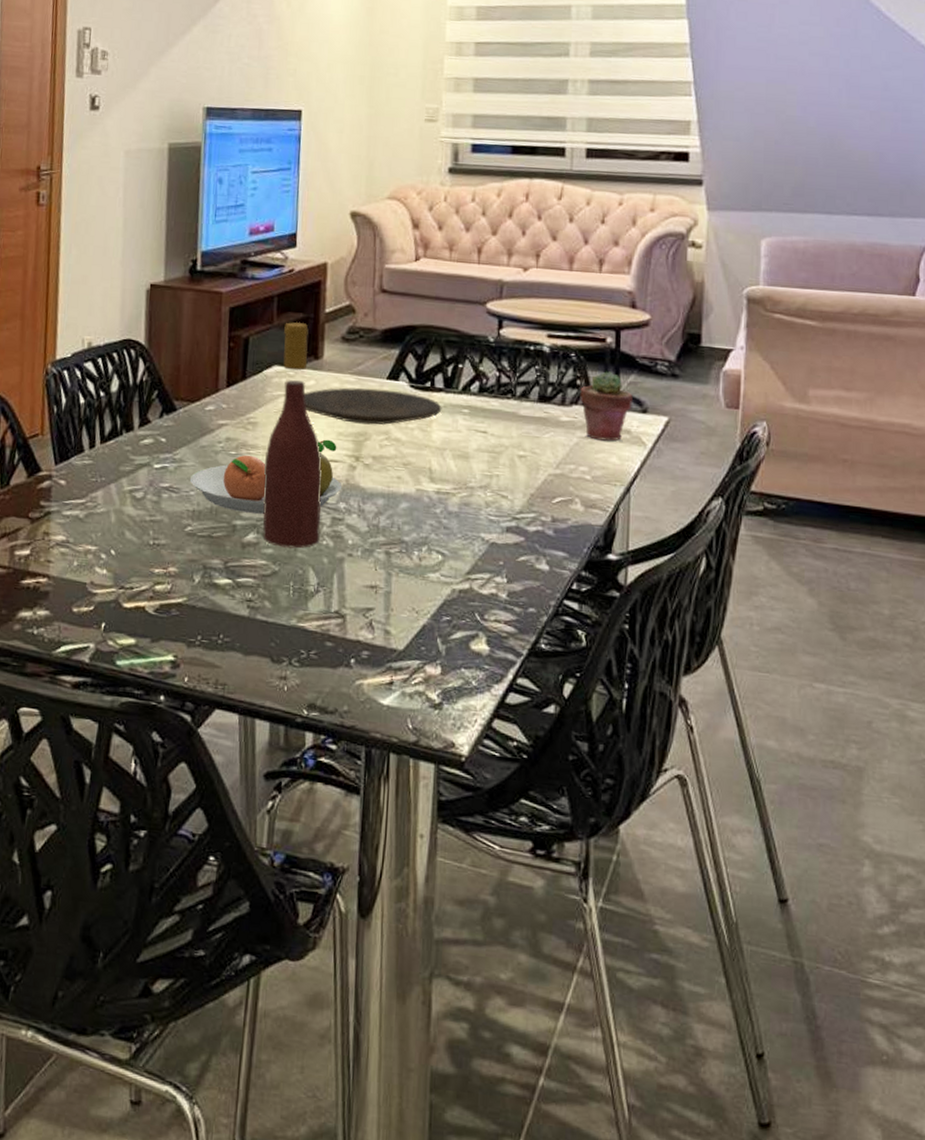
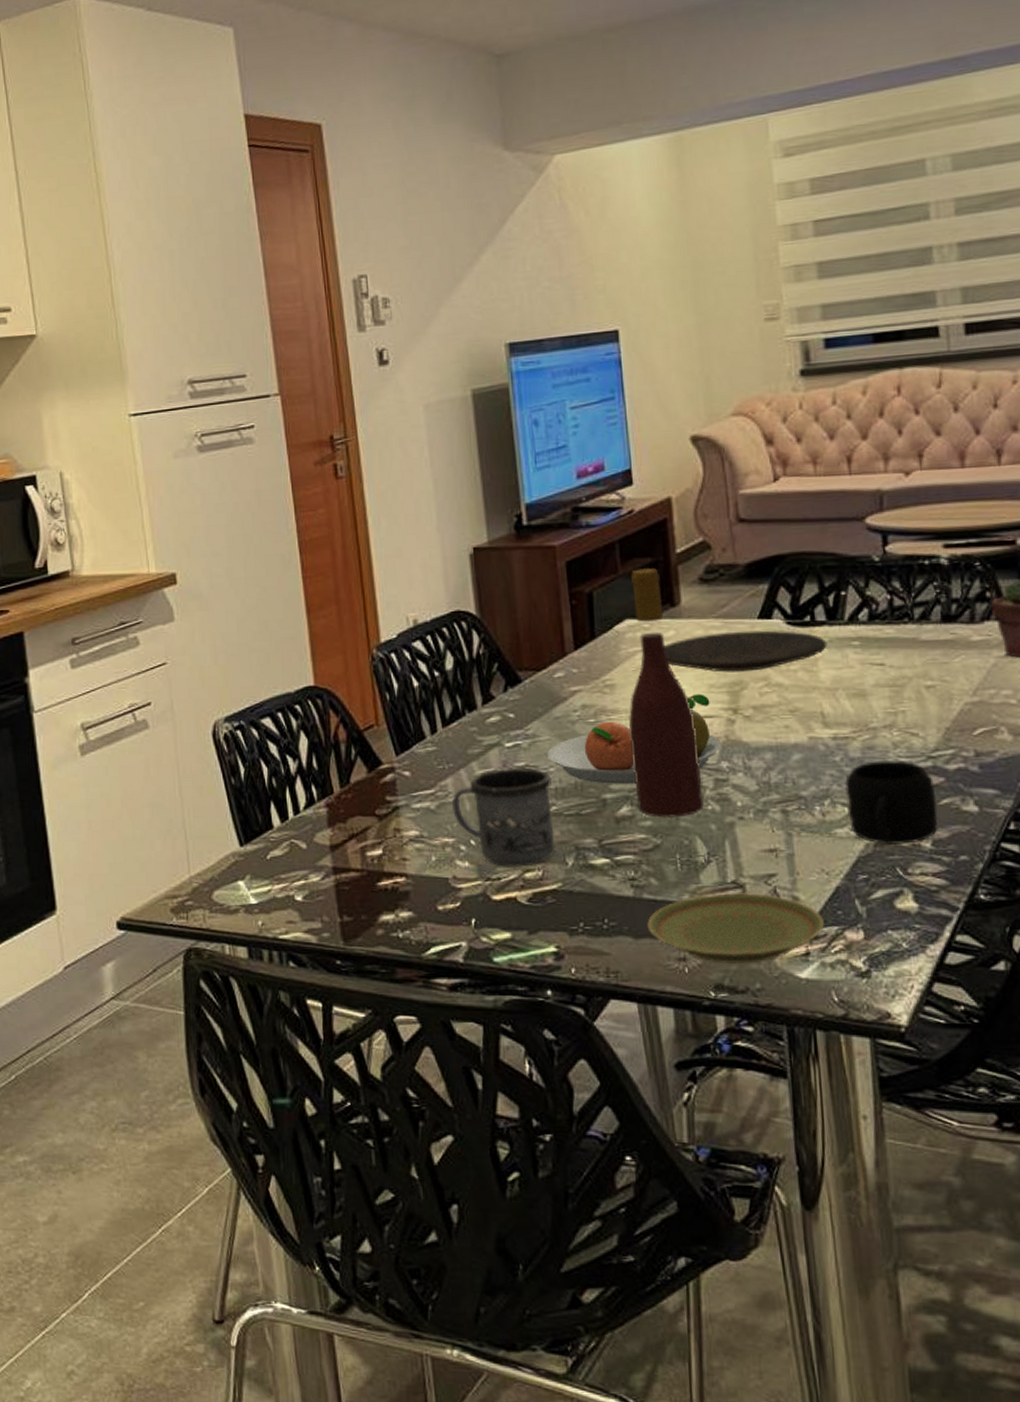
mug: none [99,487,190,580] -> present [452,767,556,867]
plate: none [257,621,409,688] -> present [647,893,824,965]
mug: none [440,516,516,593] -> present [845,760,938,846]

